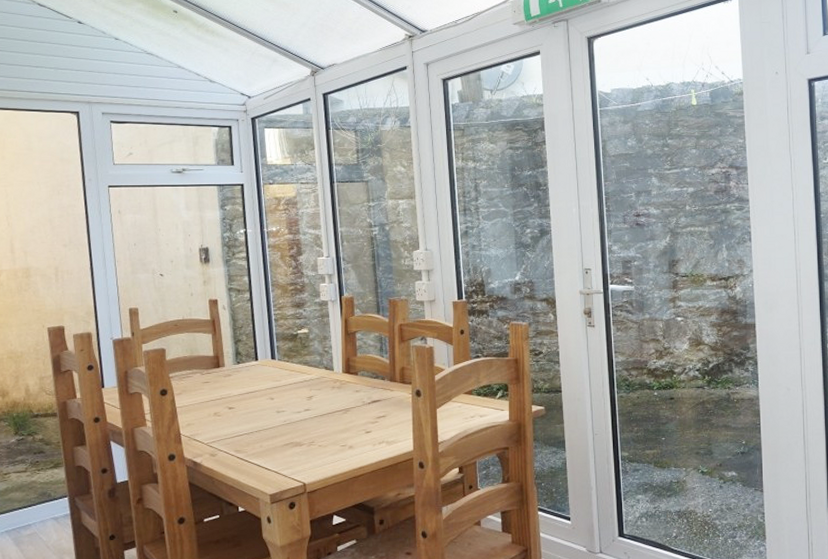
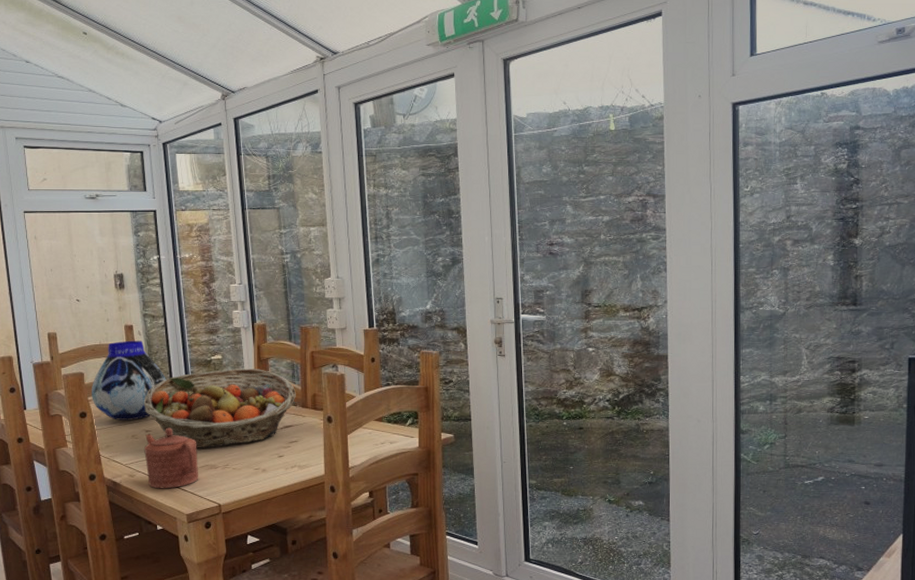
vase: none [173,315,251,397] -> present [92,340,166,421]
fruit basket: none [227,342,384,425] -> present [143,368,296,448]
teapot: none [227,404,284,468] -> present [144,427,199,489]

